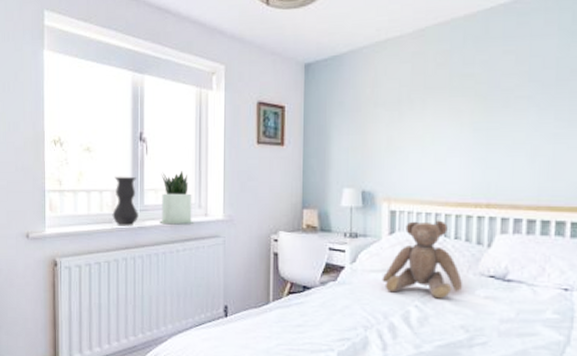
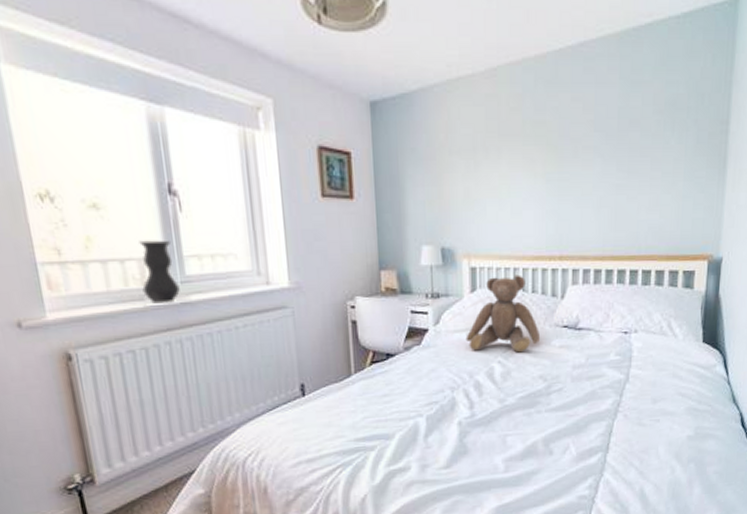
planter: present [158,171,195,225] -> none [203,231,254,298]

